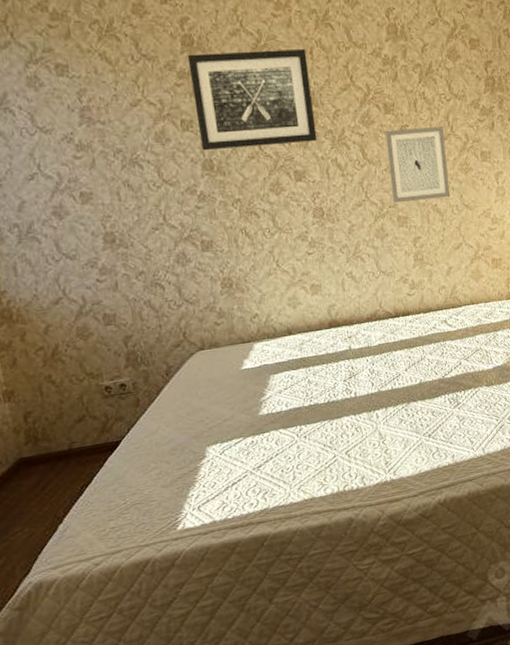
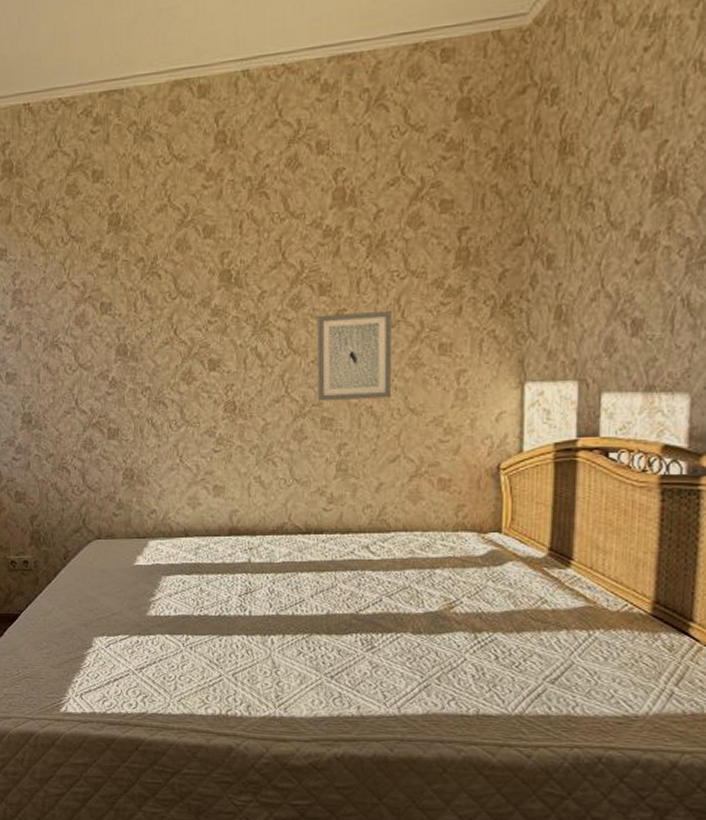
wall art: present [187,49,318,151] -> none [112,223,237,335]

